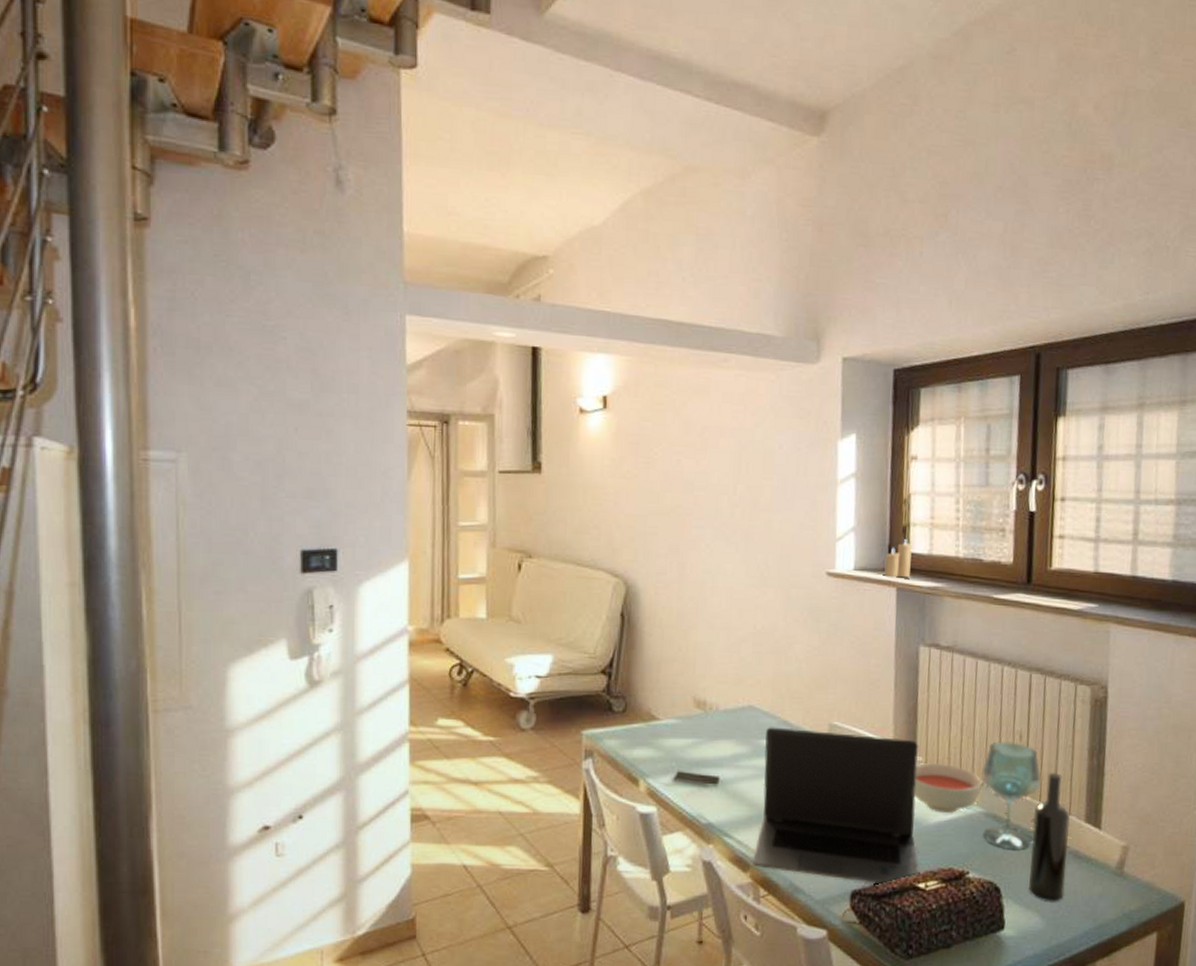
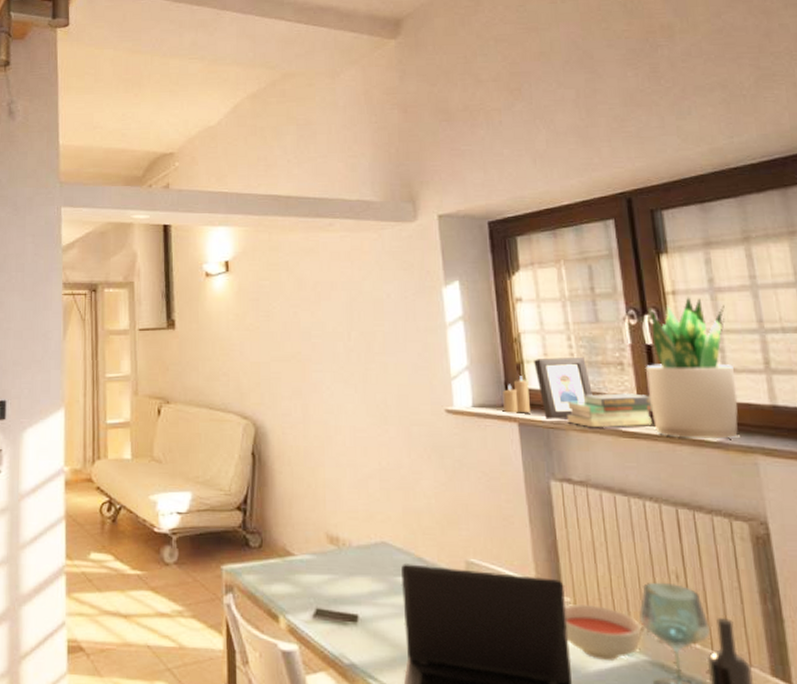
picture frame: none [920,521,972,585] -> present [534,356,593,419]
books: none [944,559,1026,594] -> present [567,393,653,427]
planter: none [1023,464,1108,607] -> present [645,297,738,439]

